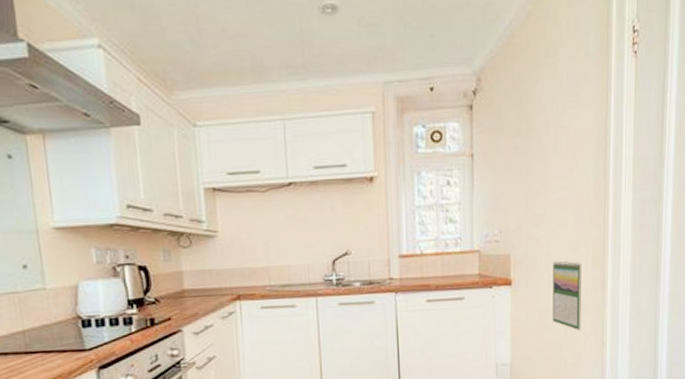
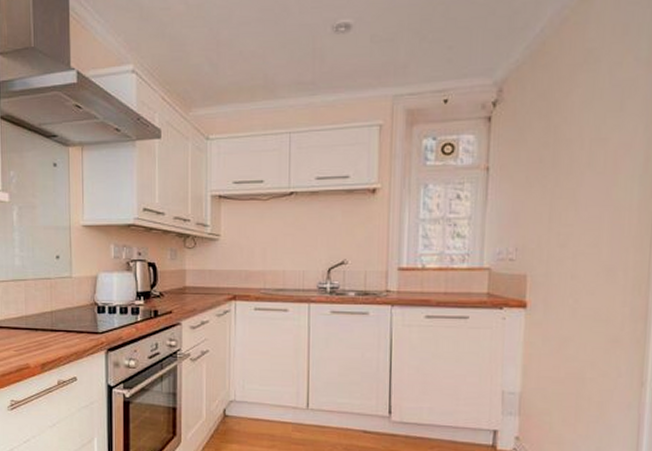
calendar: present [552,260,582,330] -> none [575,285,618,365]

